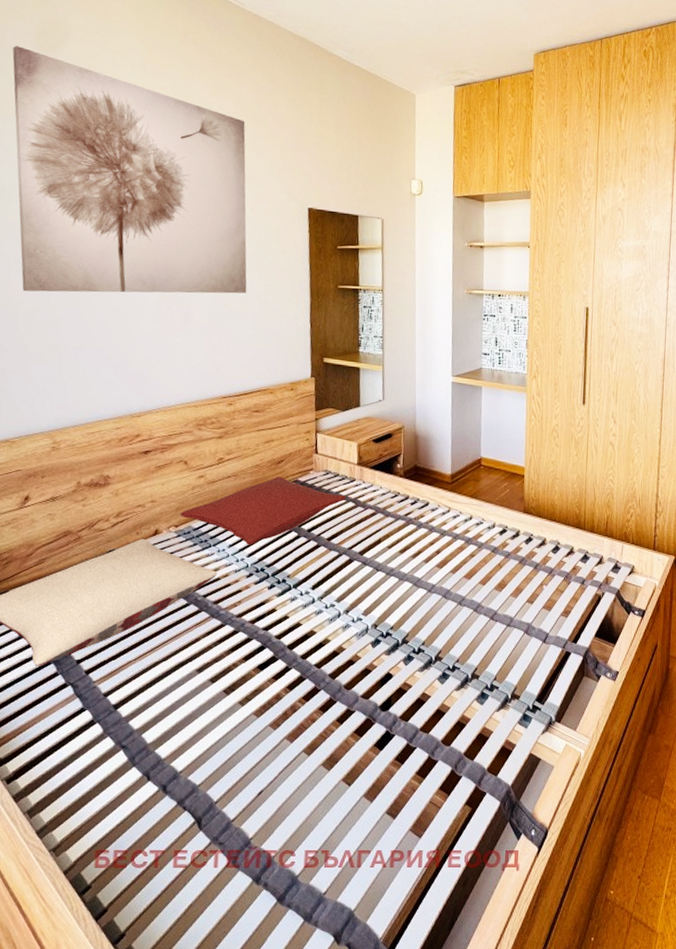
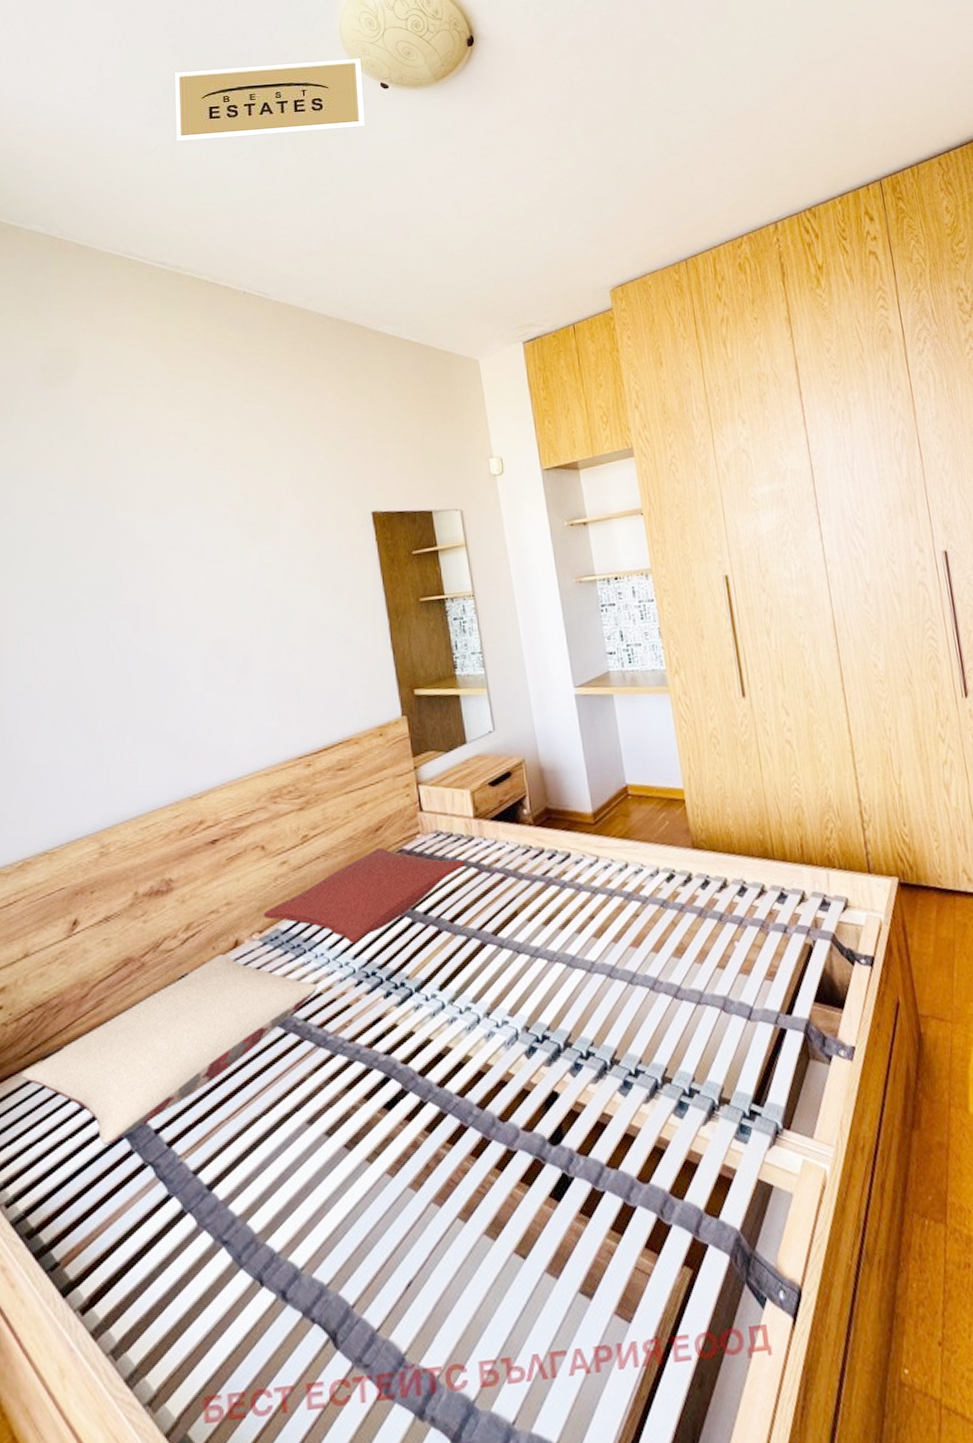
wall art: present [12,45,247,294] -> none [15,384,312,665]

